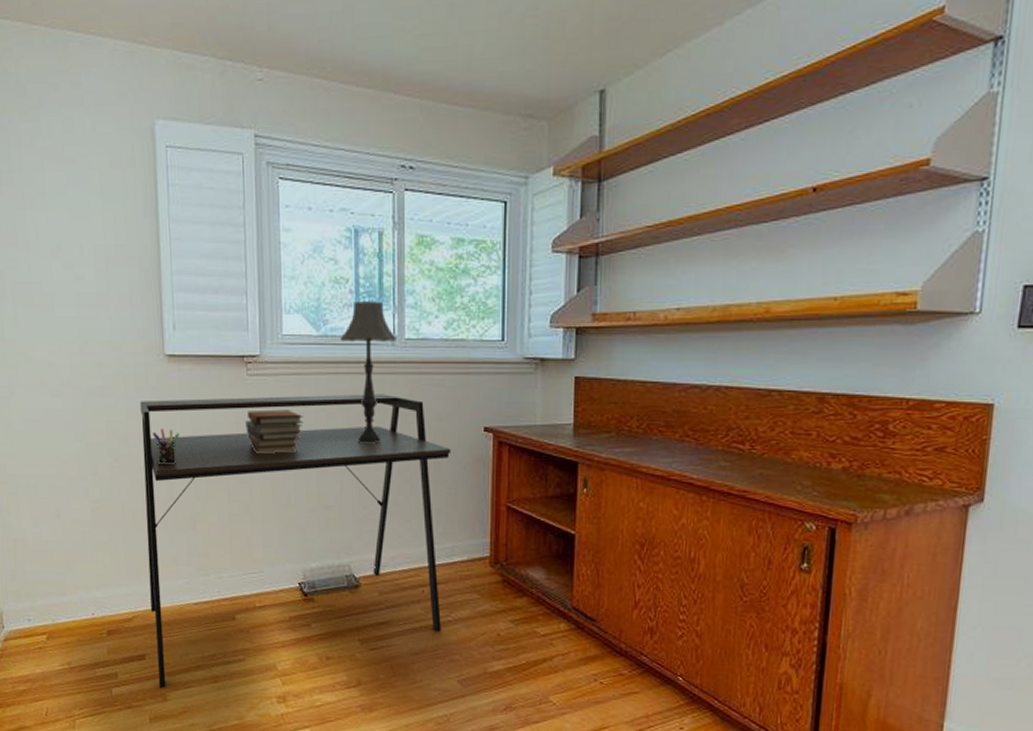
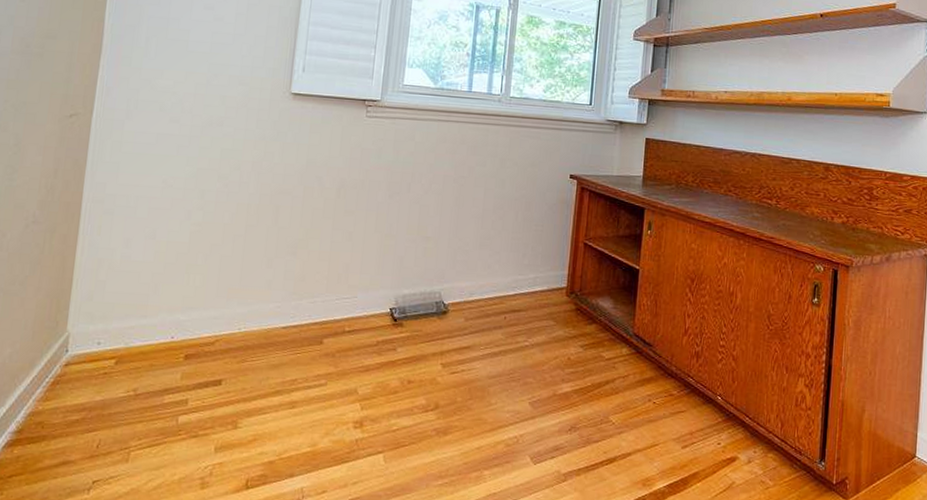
desk: present [140,394,451,689] -> none [231,132,541,416]
pen holder: present [153,428,180,465] -> none [267,159,294,193]
book stack: present [245,409,304,455] -> none [358,148,414,188]
table lamp: present [341,301,396,444] -> none [455,63,503,184]

